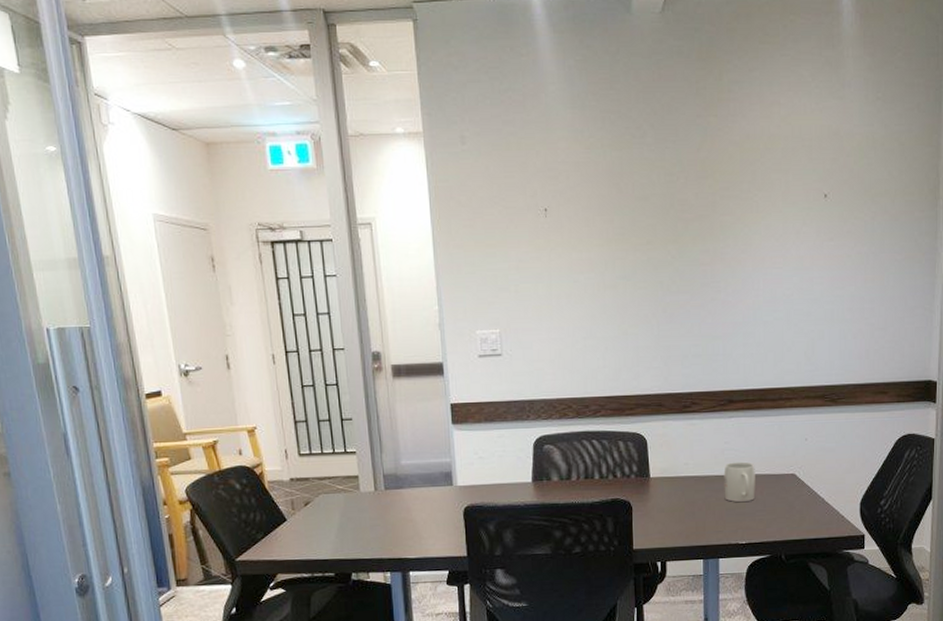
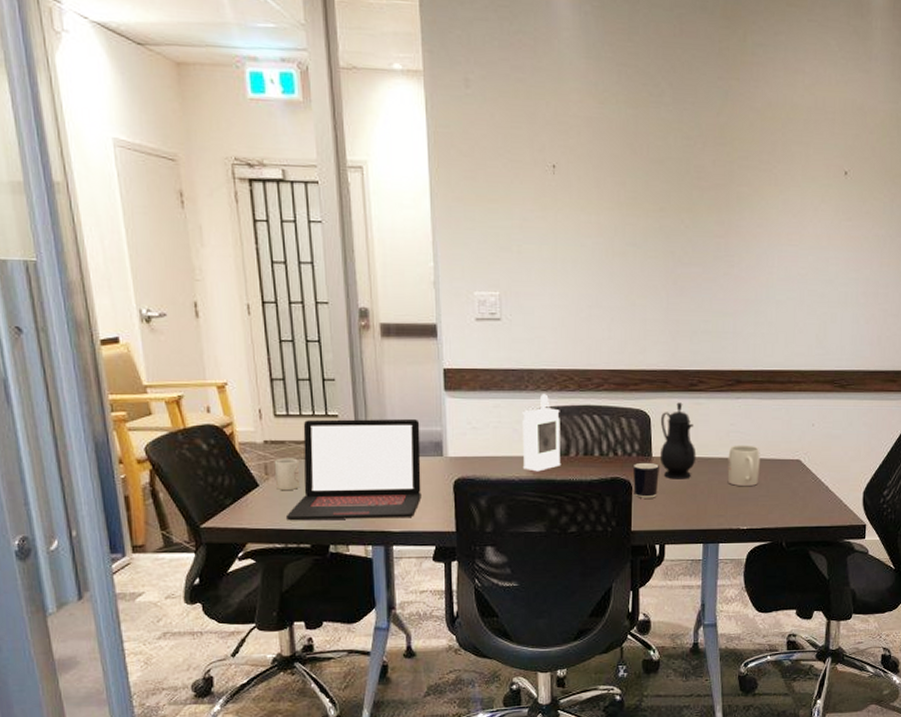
mug: none [299,493,324,524] -> present [274,458,301,491]
laptop: none [311,452,434,552] -> present [285,419,421,521]
tissue box: none [525,422,564,497] -> present [522,394,561,472]
mug: none [631,482,658,518] -> present [632,462,659,498]
coffeepot: none [656,424,693,498] -> present [659,402,697,479]

